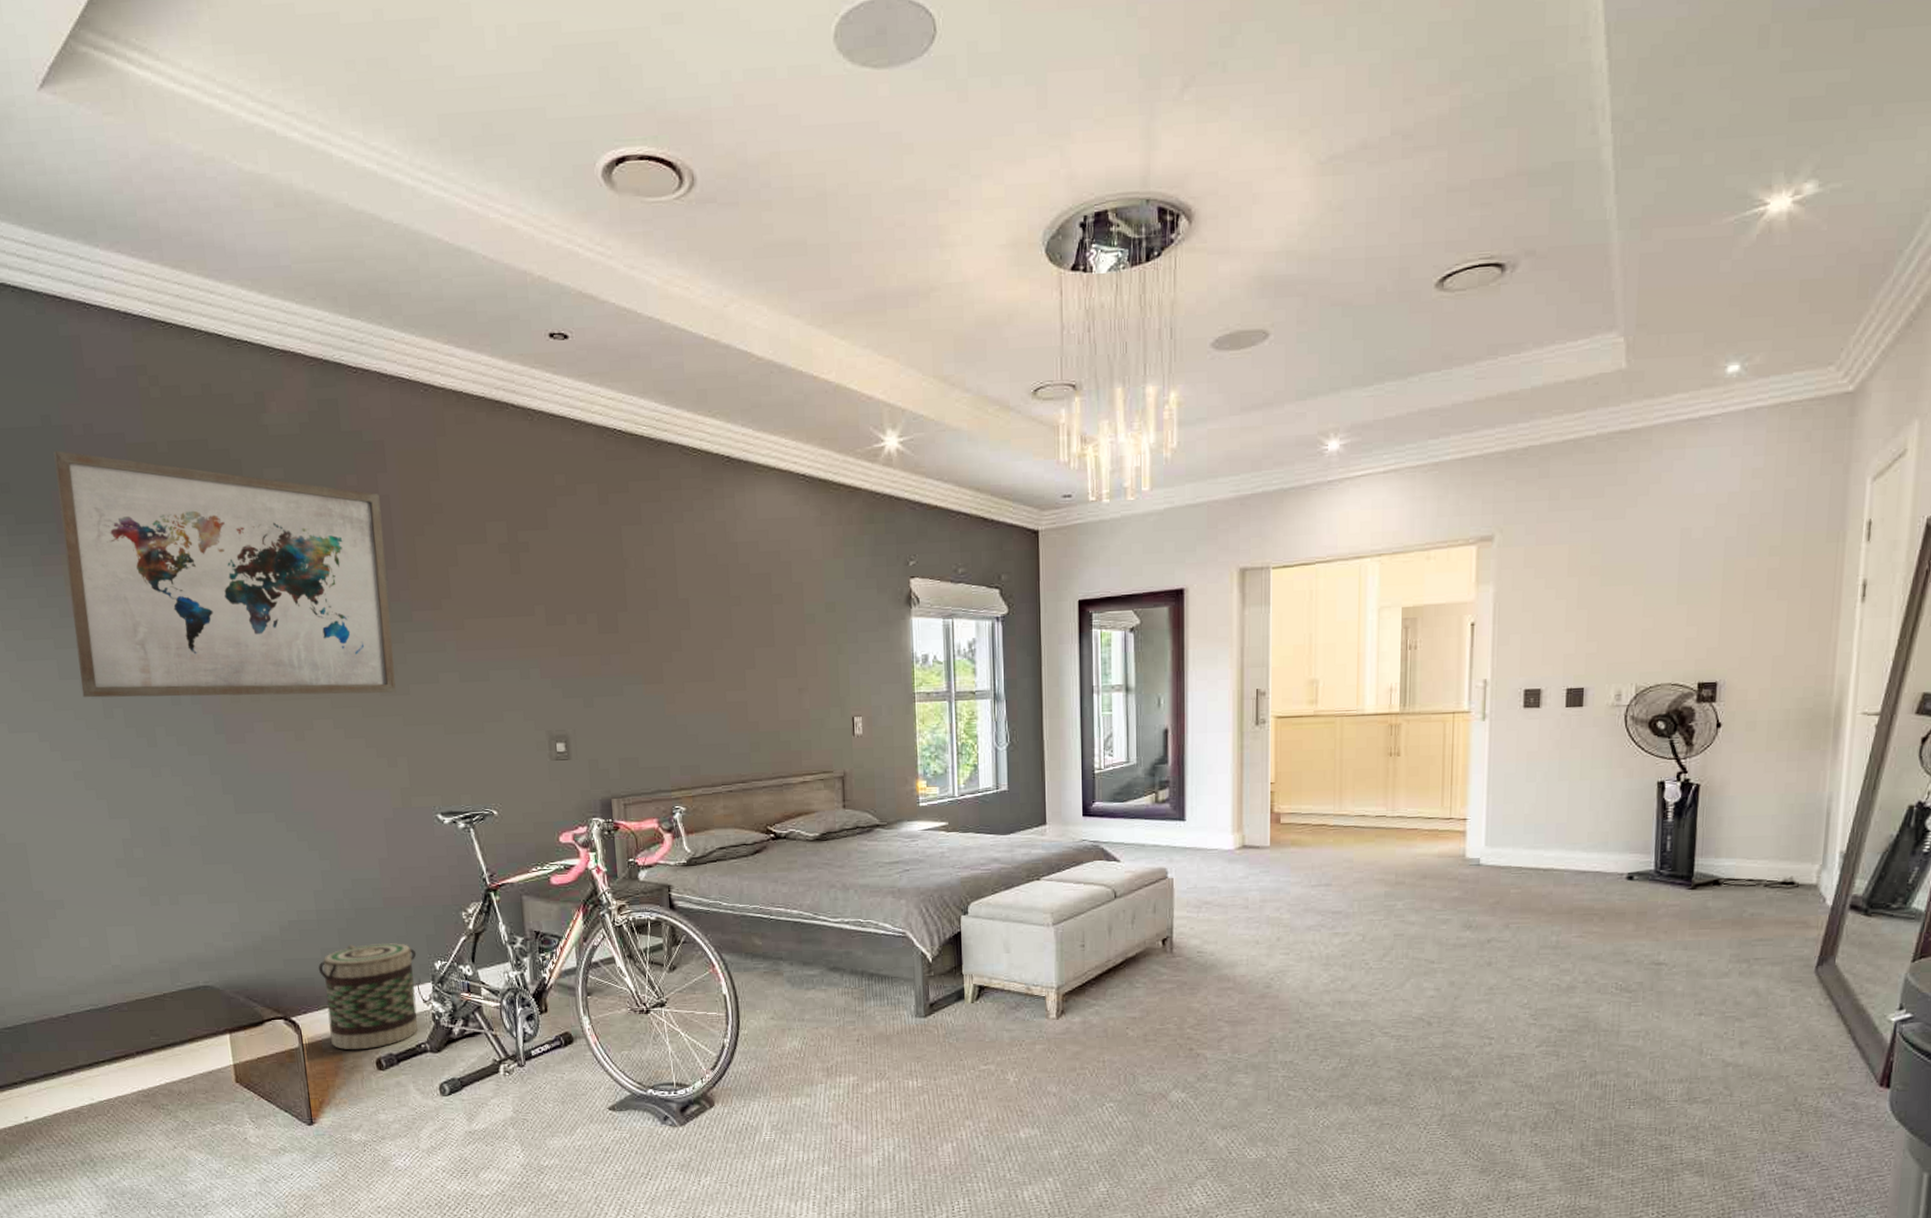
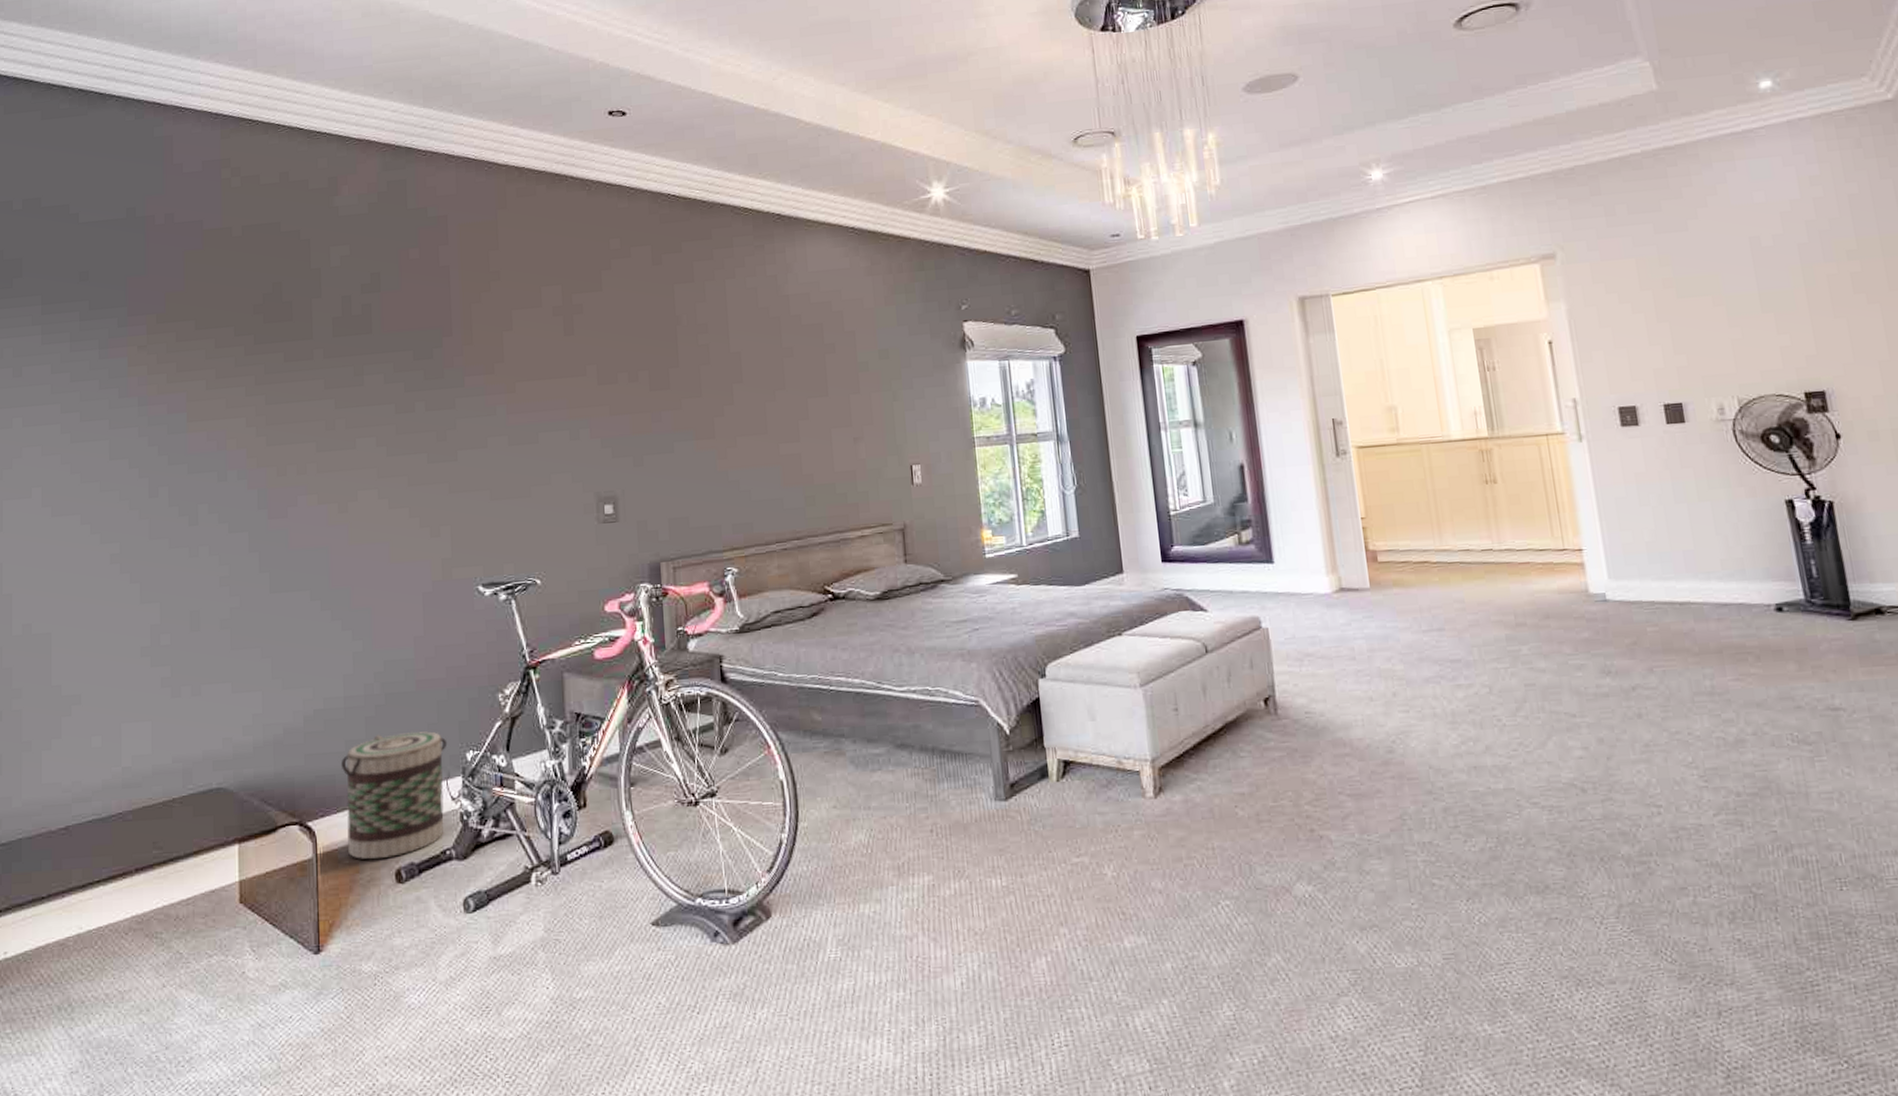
wall art: present [53,450,396,698] -> none [130,239,444,477]

